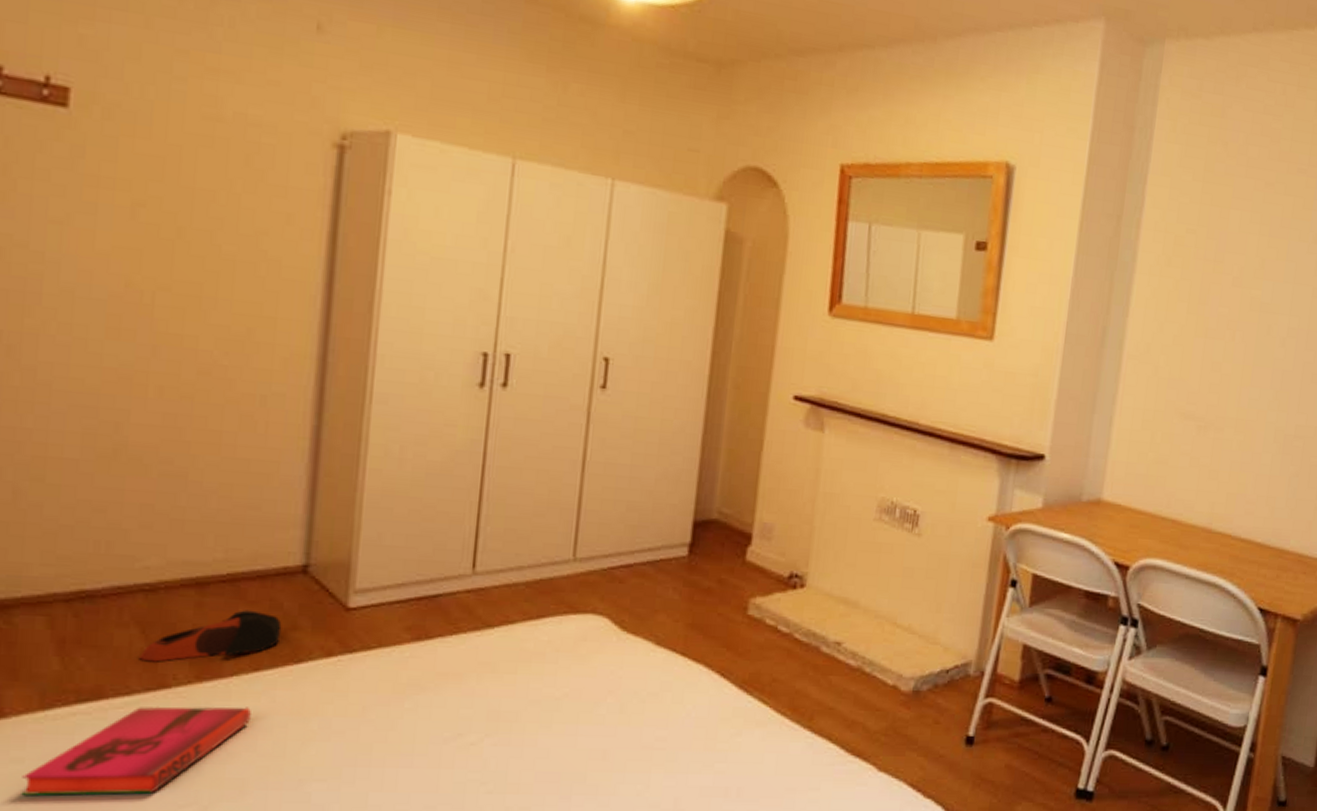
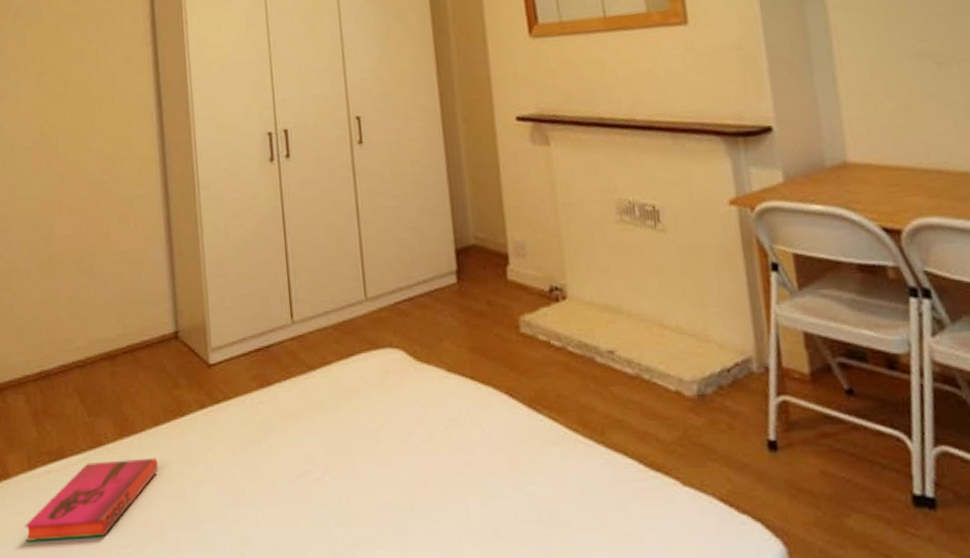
bag: present [139,610,282,662] -> none [82,374,169,425]

